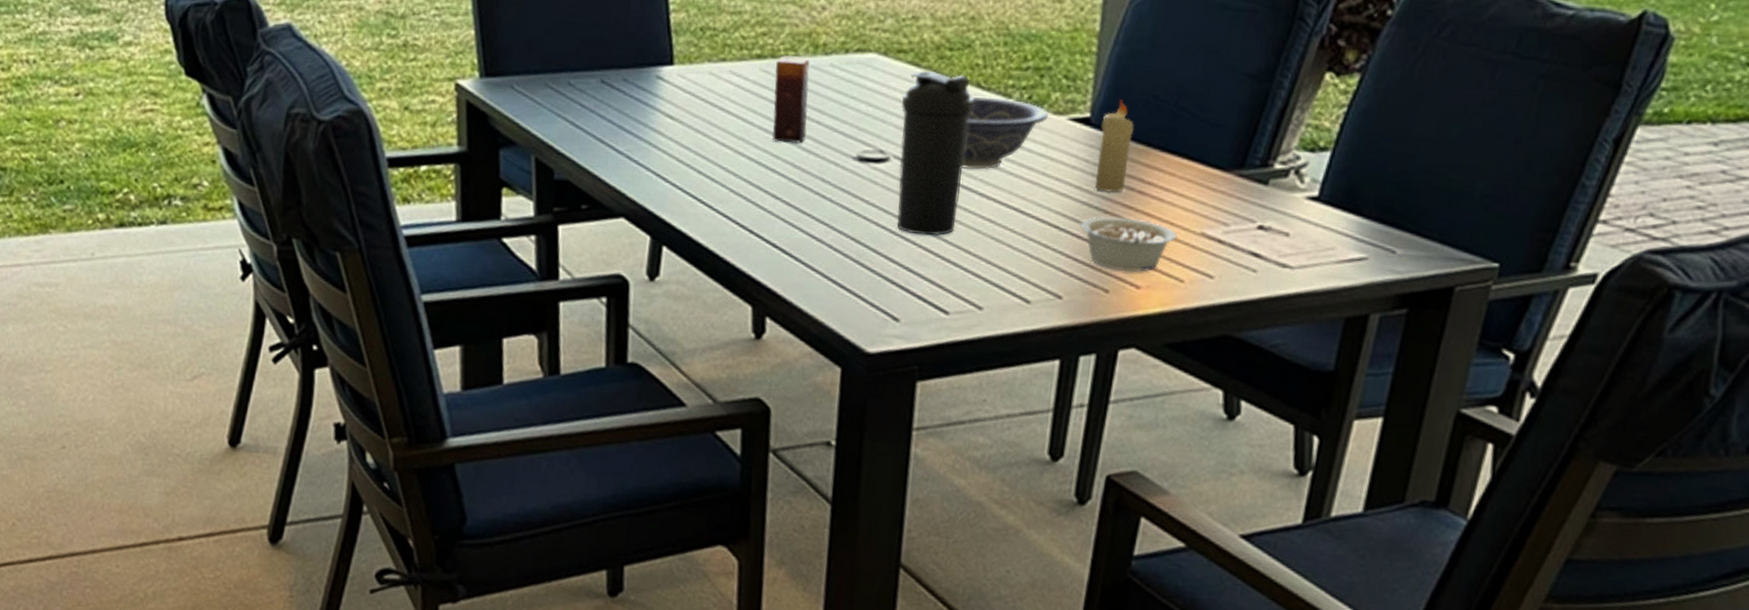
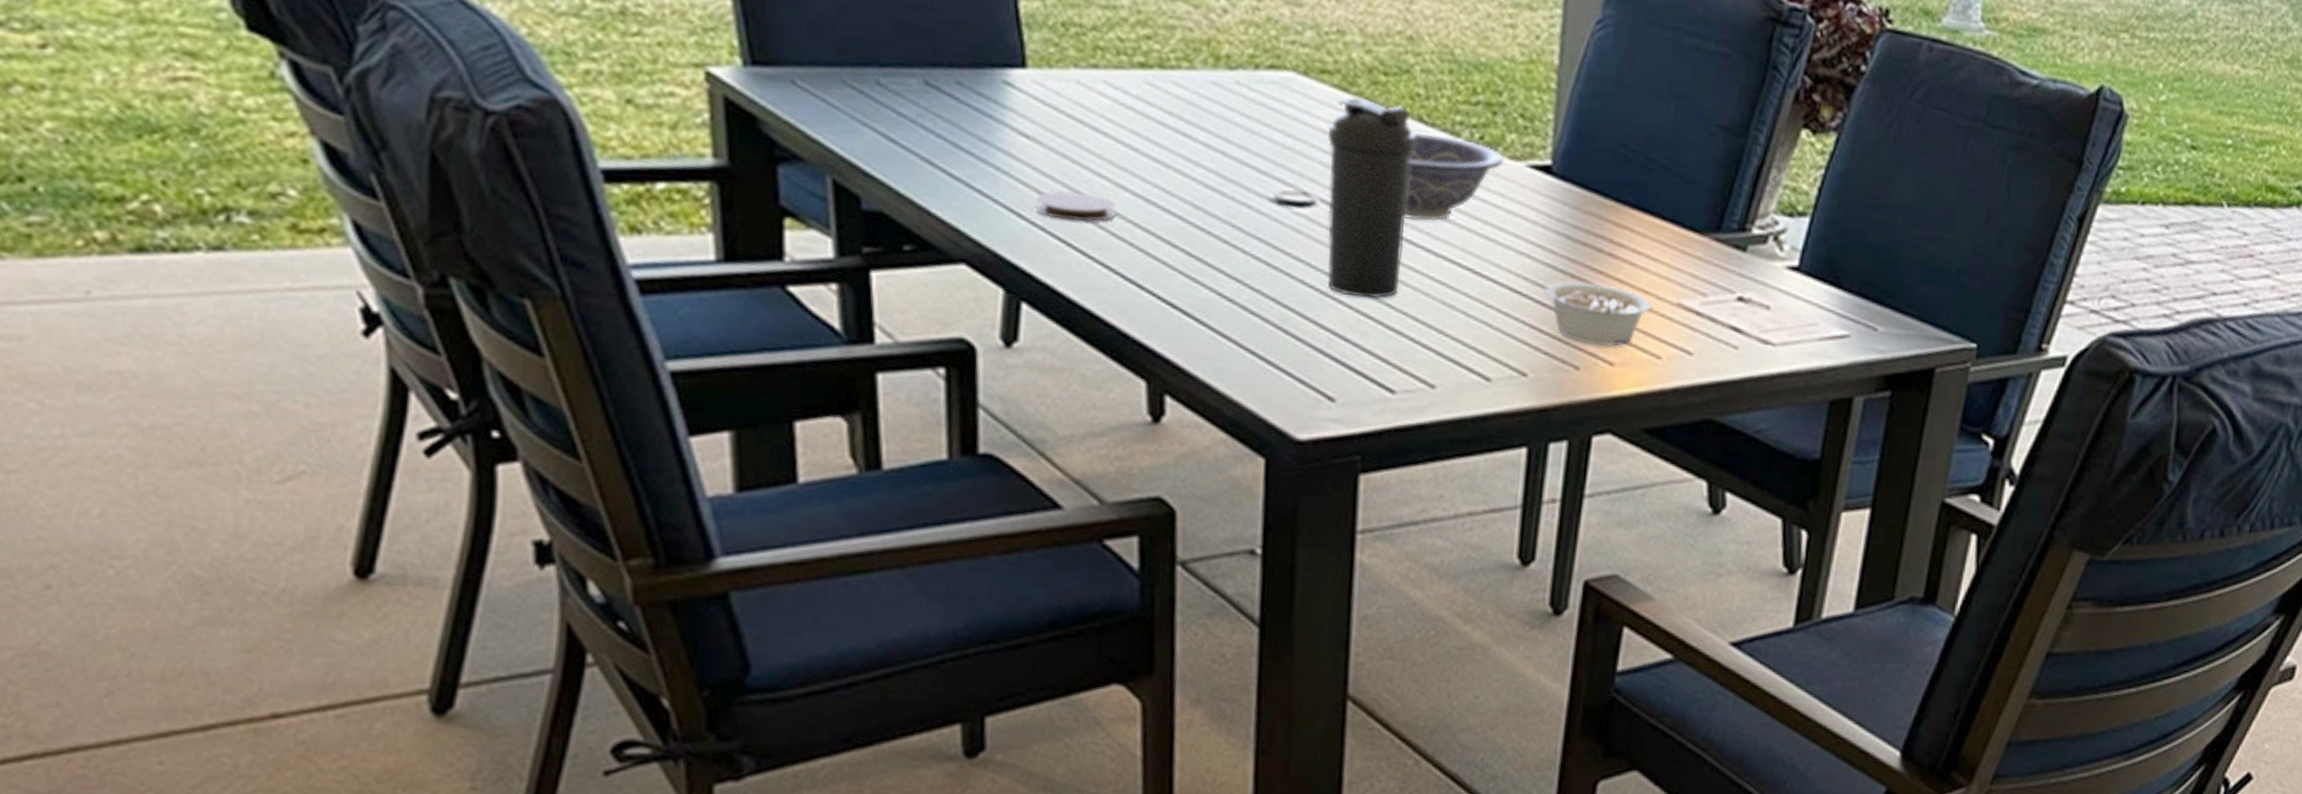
coaster: none [676,158,736,182] -> present [1035,191,1117,223]
candle: present [772,55,810,144] -> none [1163,66,1210,179]
candle: present [1094,100,1135,193] -> none [1559,146,1602,254]

